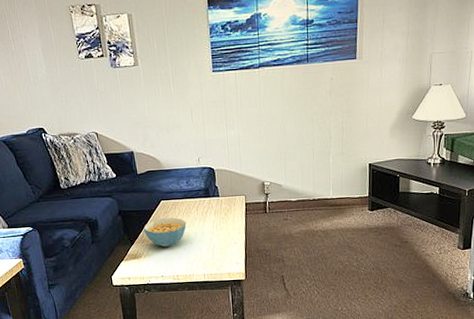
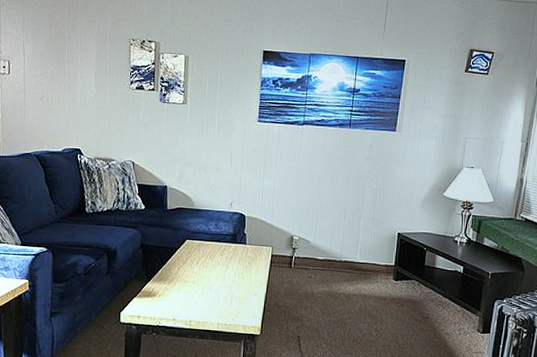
cereal bowl: present [144,218,187,247] -> none [163,258,208,289]

